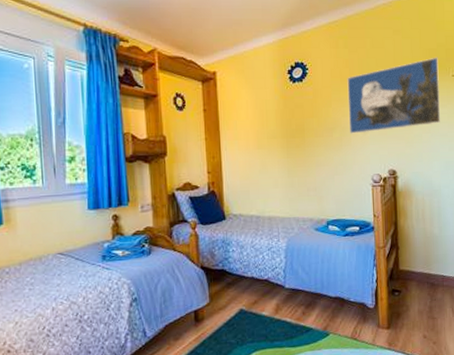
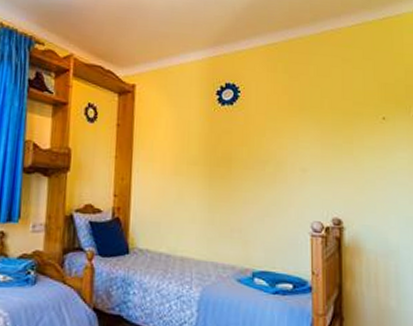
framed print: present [347,57,440,134] -> none [285,92,399,171]

